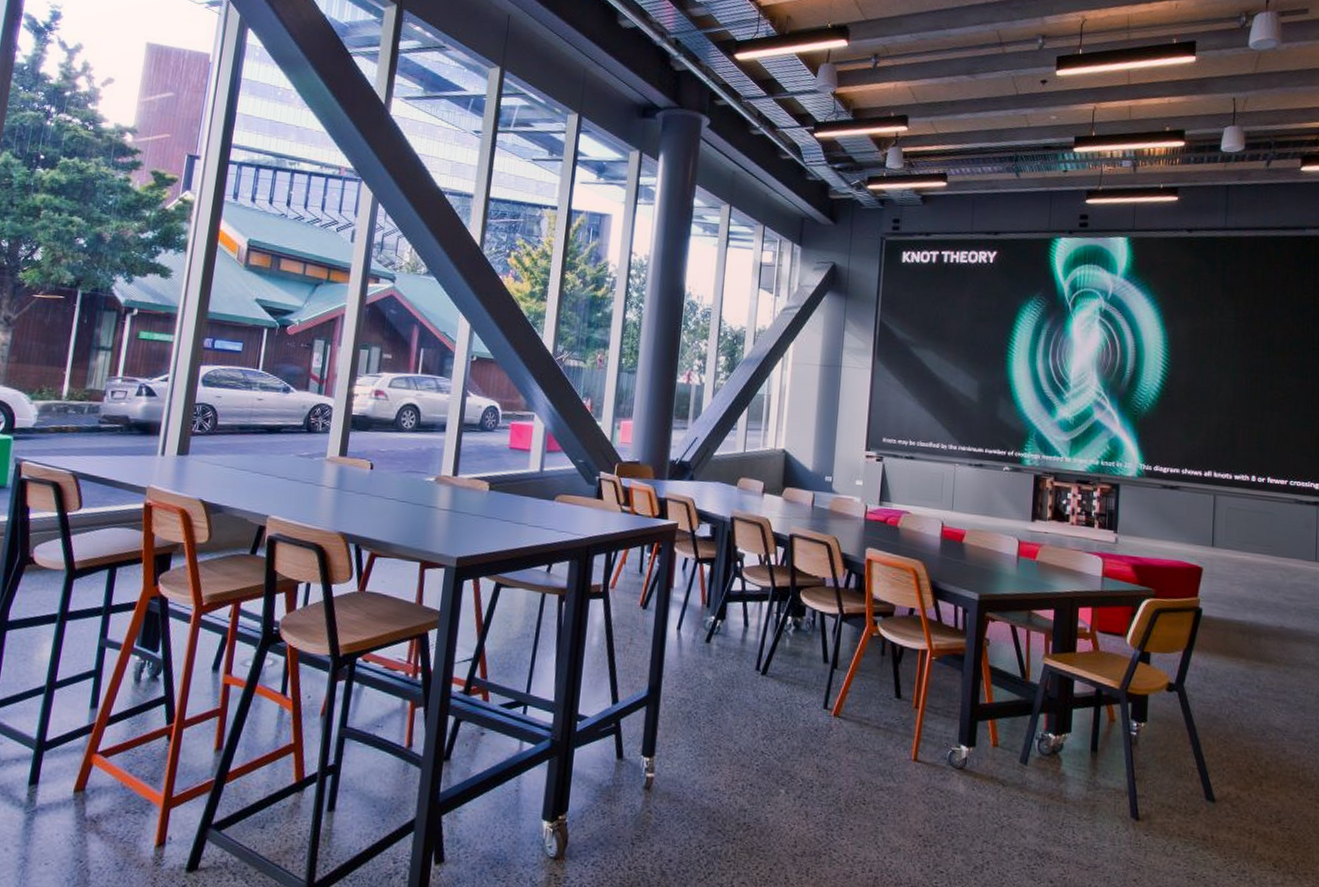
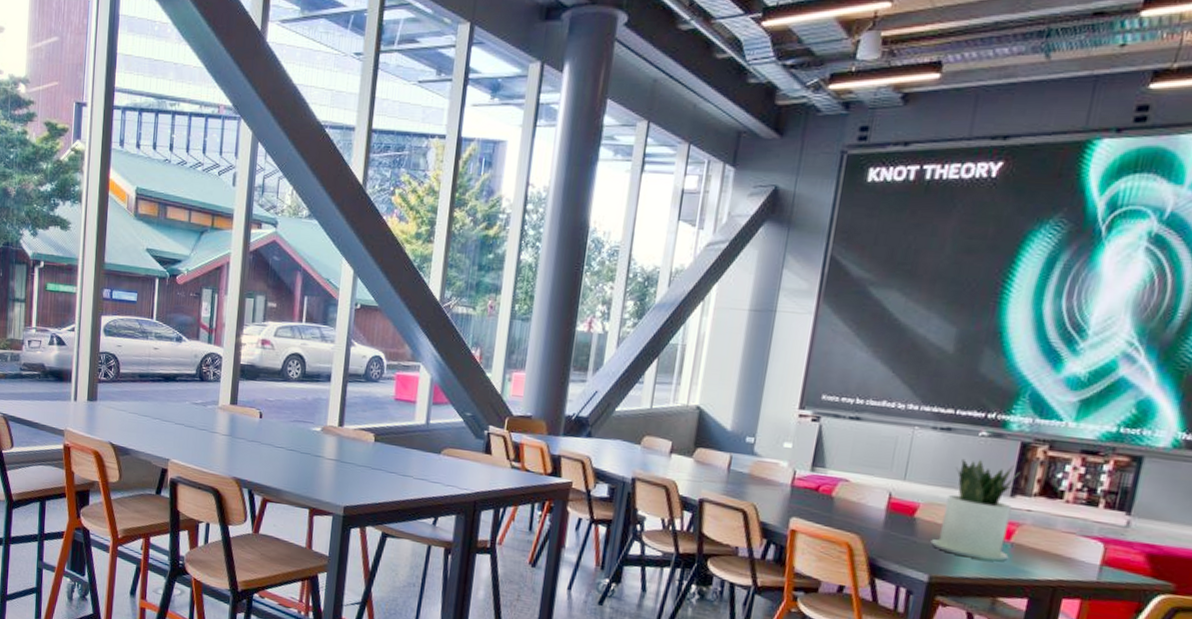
planter: none [977,490,1036,578] -> present [930,458,1020,562]

